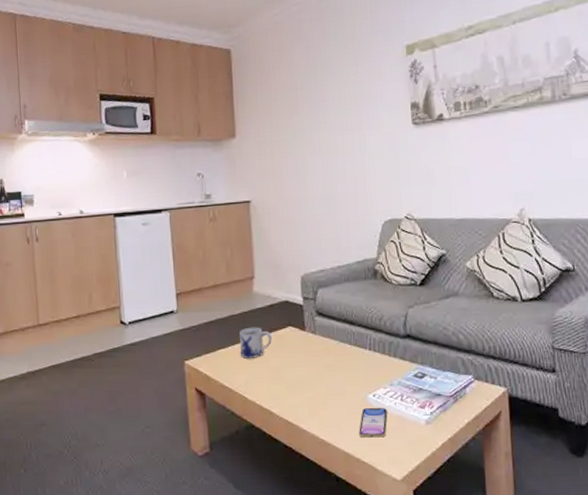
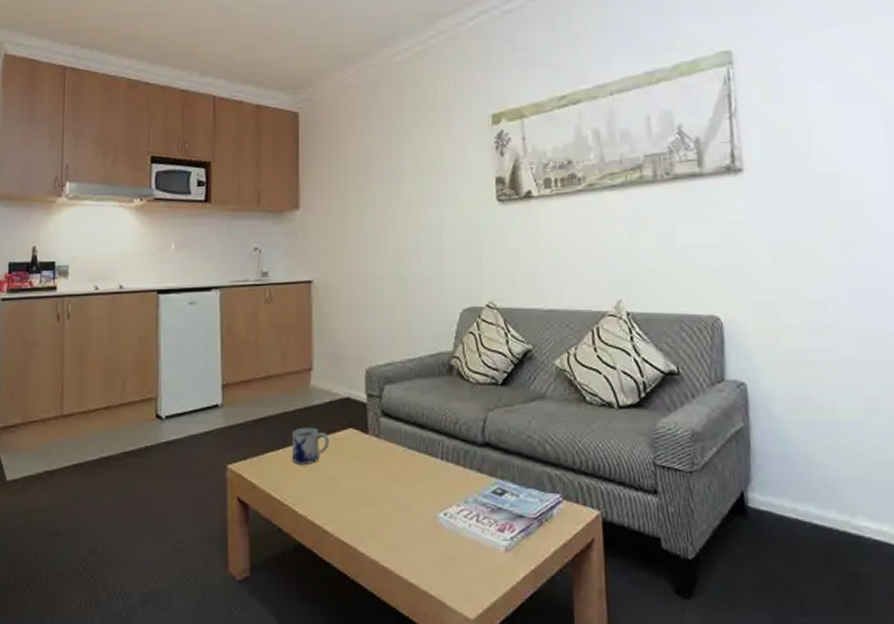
smartphone: present [359,408,388,438] -> none [426,530,460,566]

